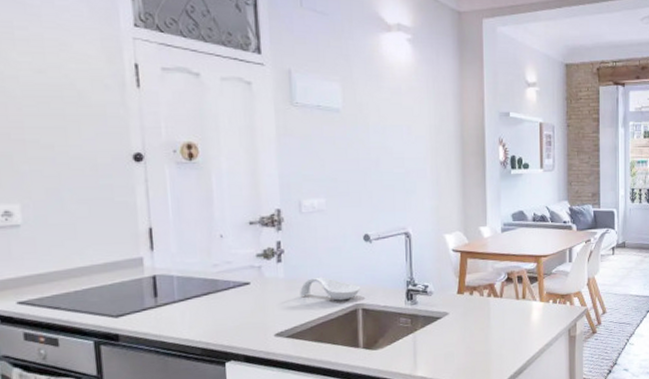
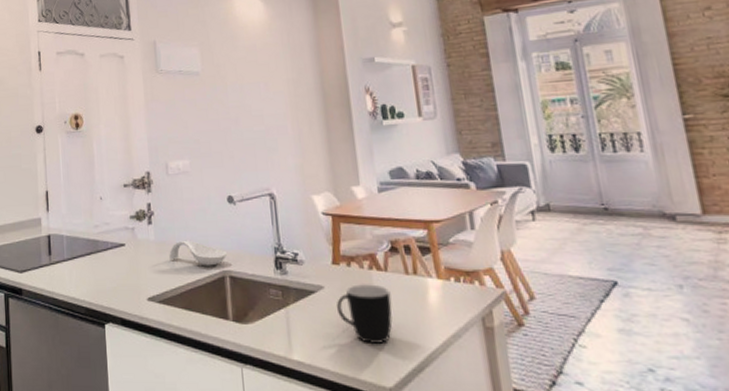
mug: none [459,307,503,356] -> present [337,283,393,343]

